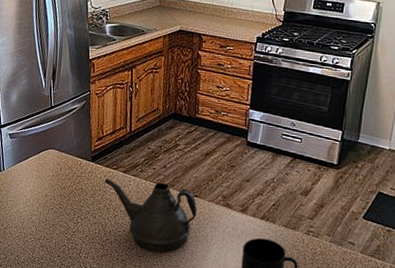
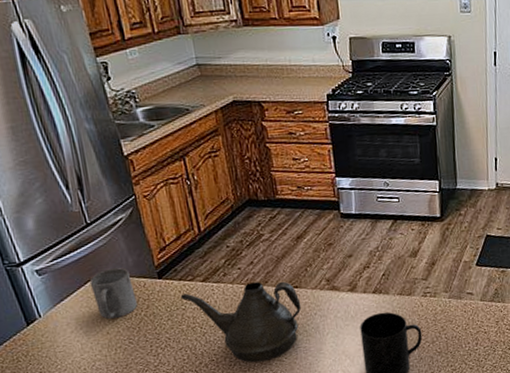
mug: none [42,145,73,186] -> present [89,267,138,319]

